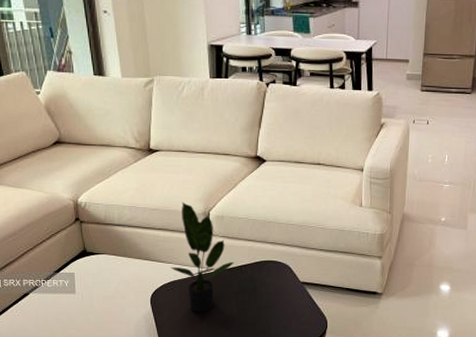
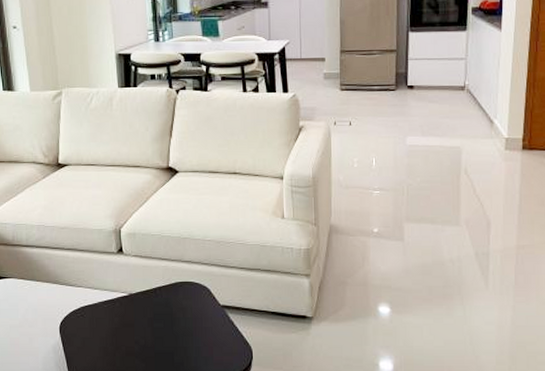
potted plant: present [170,202,234,312] -> none [80,219,148,342]

